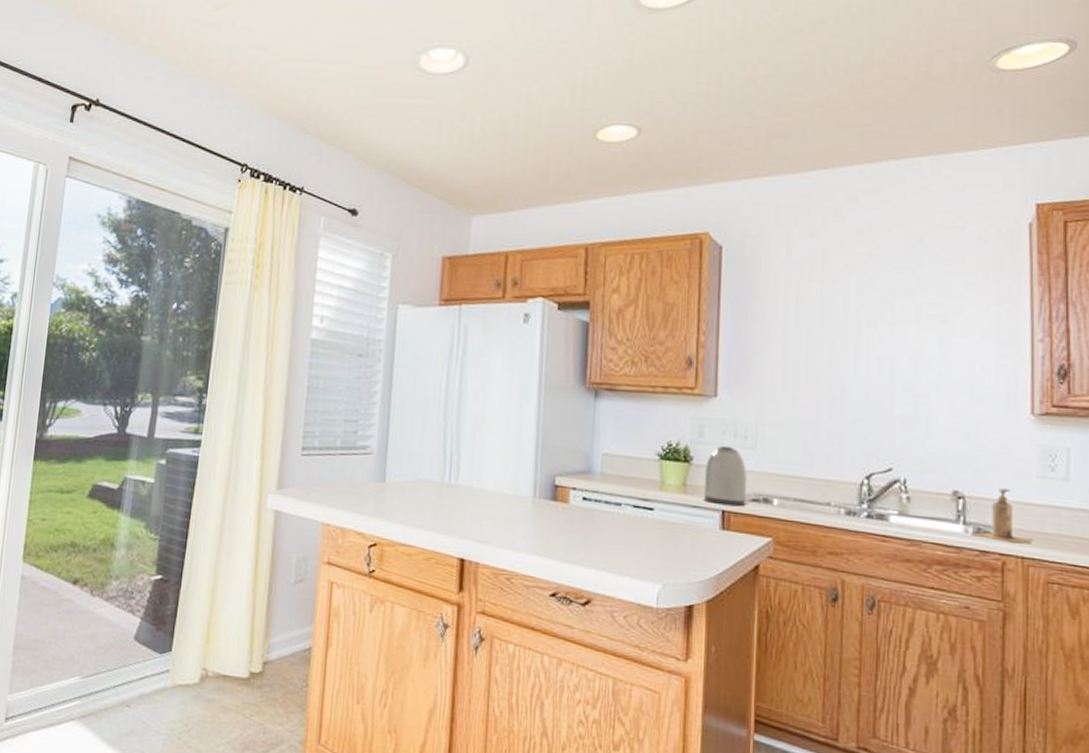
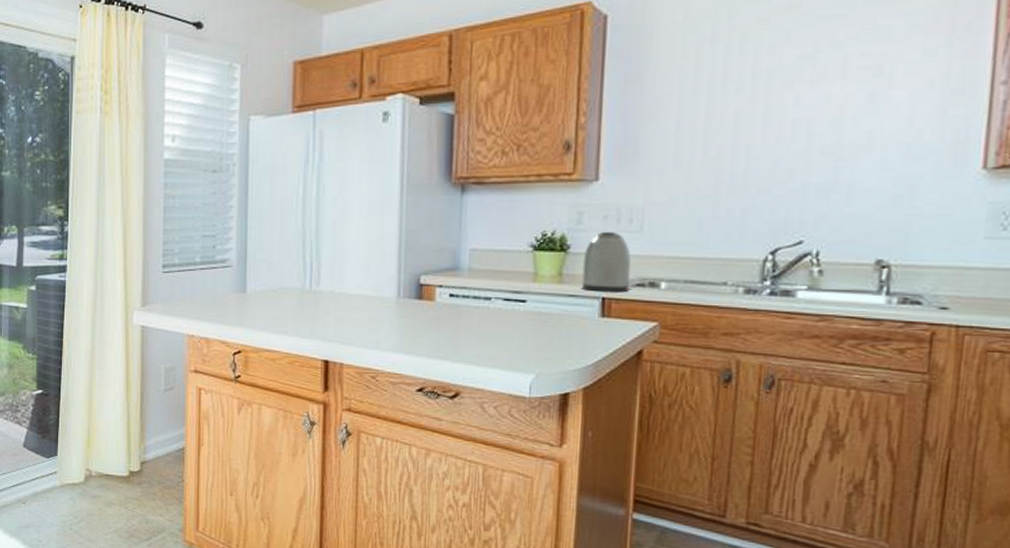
soap dispenser: present [971,488,1034,544] -> none [895,253,974,313]

